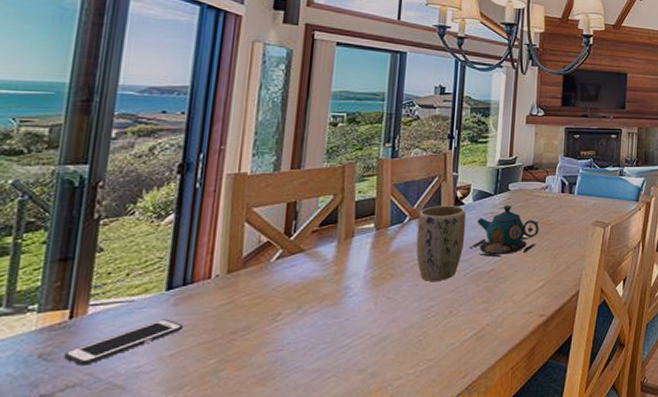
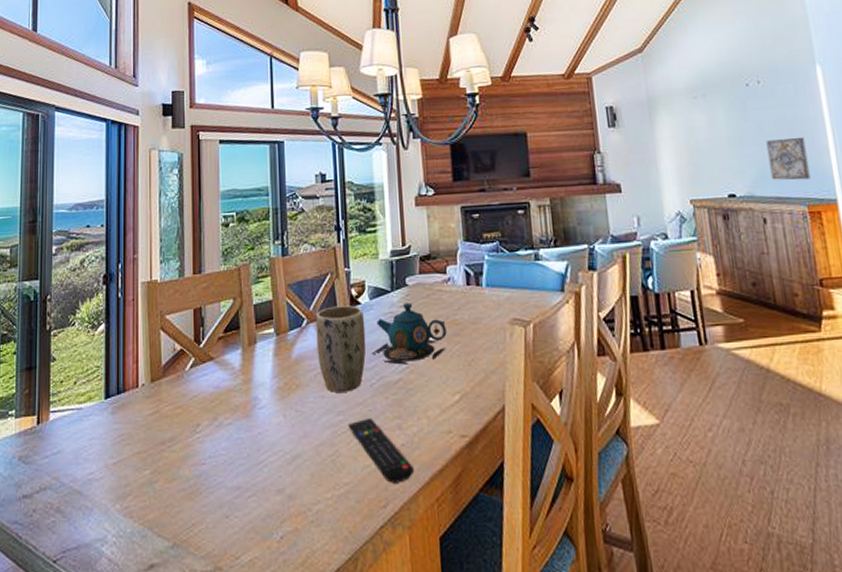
cell phone: present [64,319,184,366] -> none [36,427,121,470]
remote control: none [438,302,494,357] -> present [347,417,414,483]

